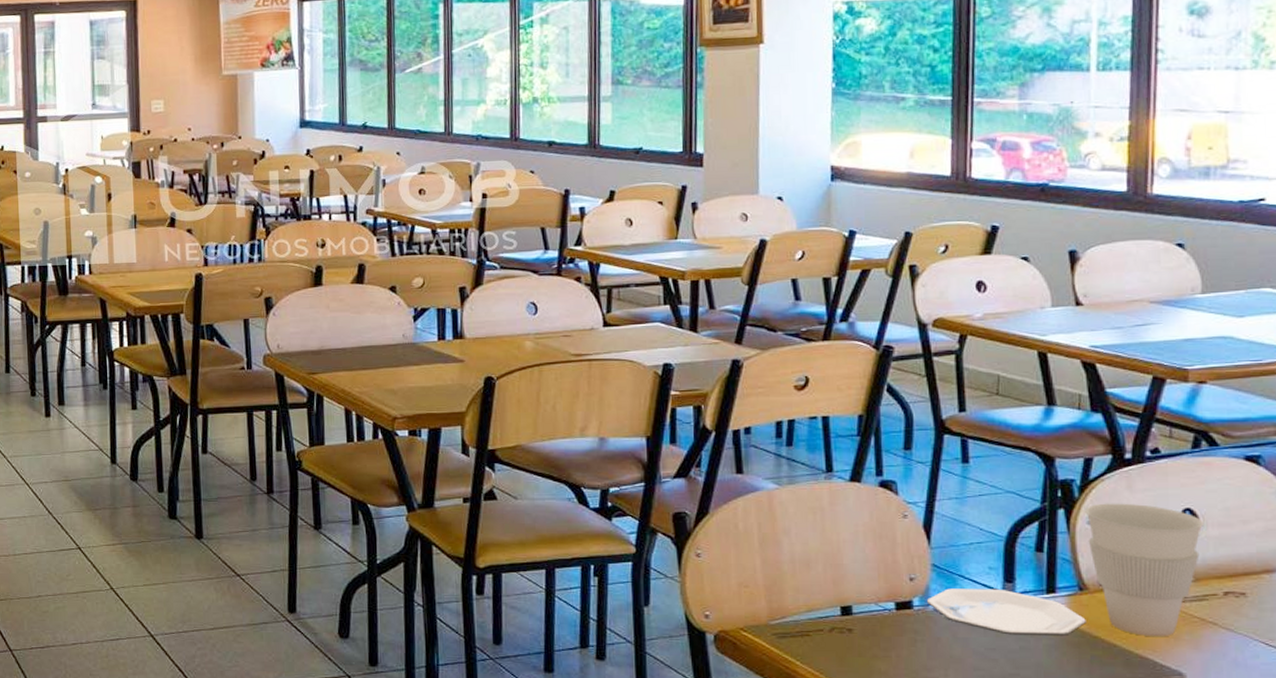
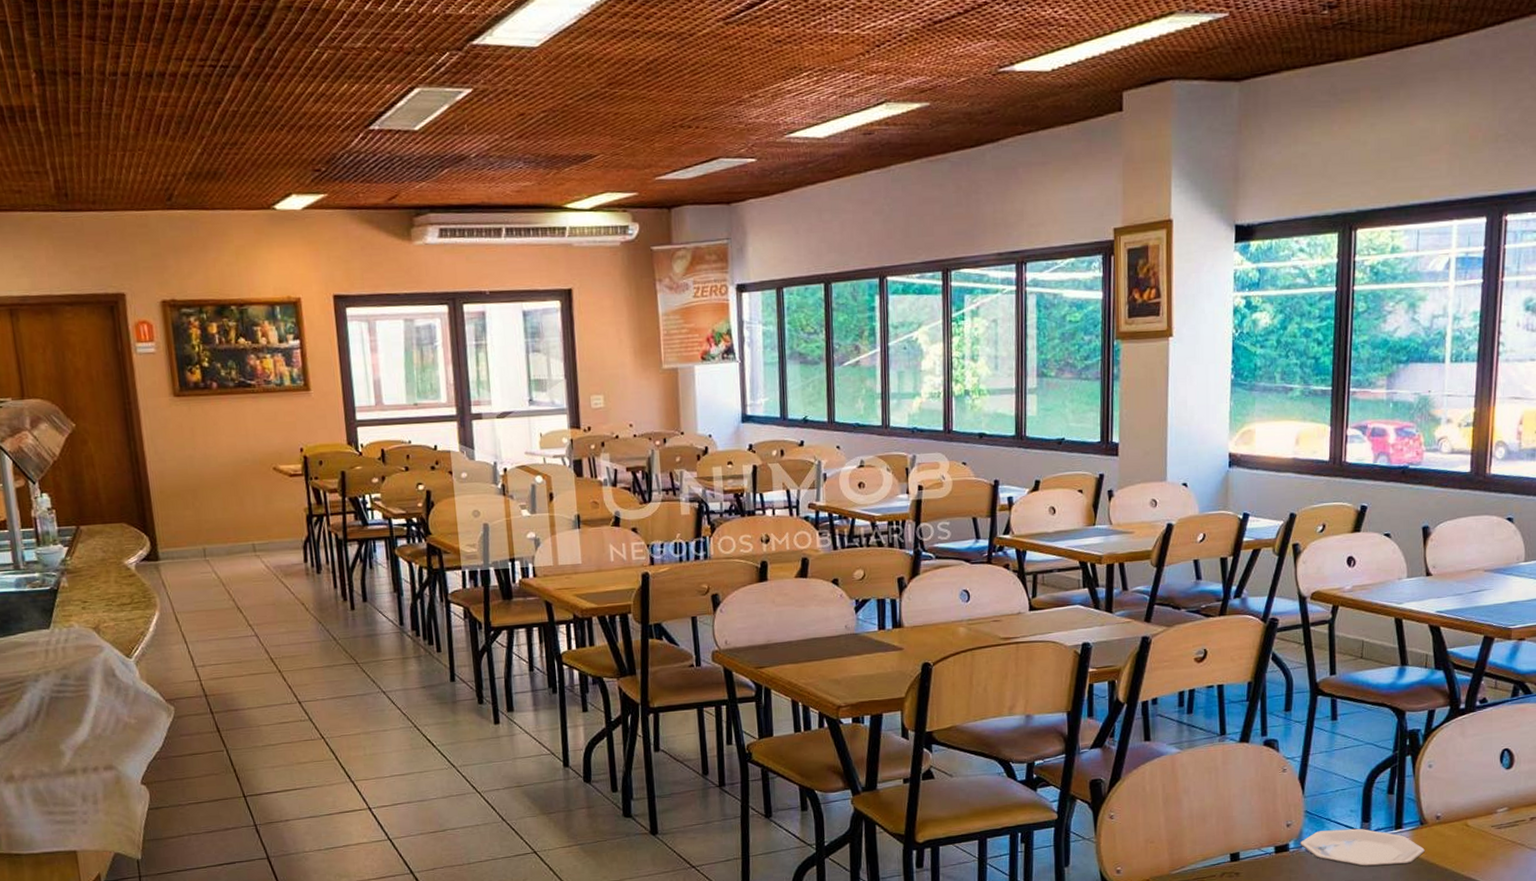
cup: present [1085,503,1203,637] -> none [1427,747,1517,860]

